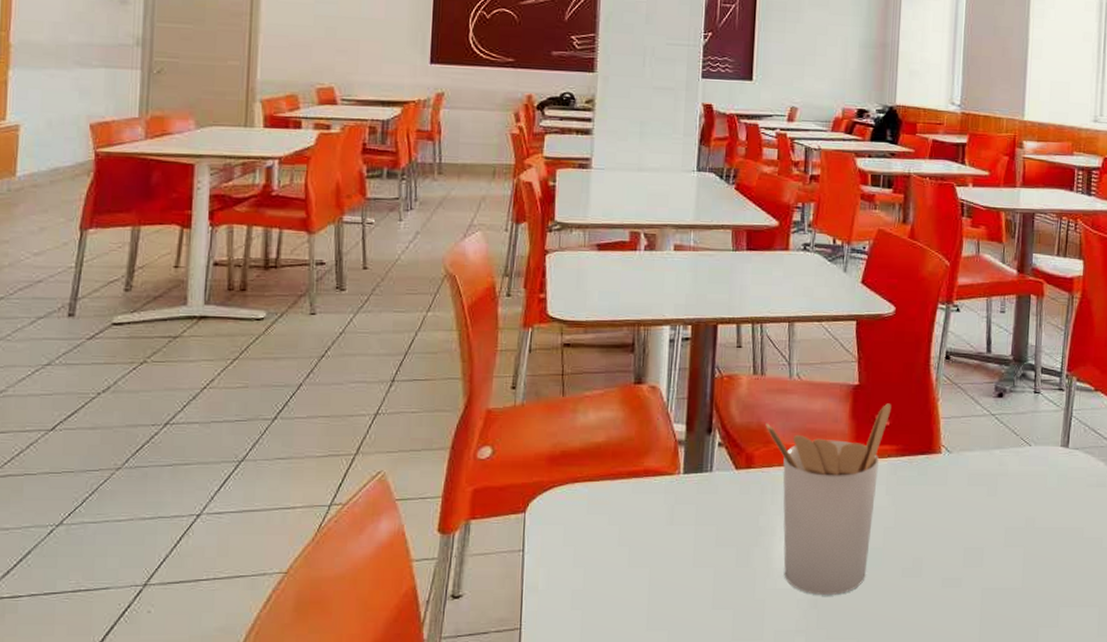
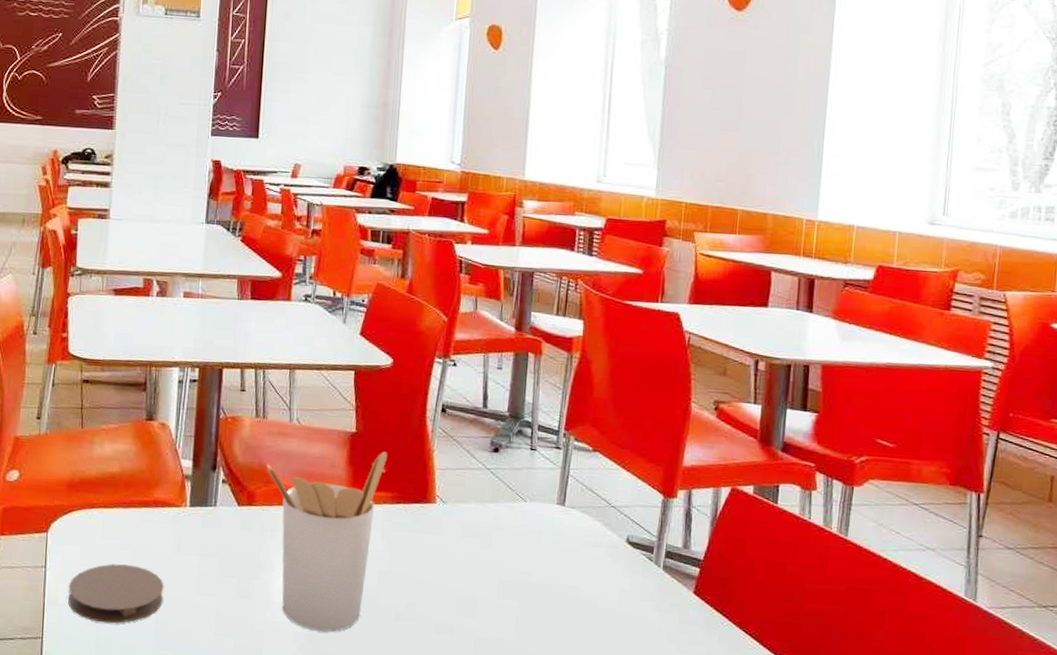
coaster: none [548,541,657,606] -> present [67,564,164,624]

